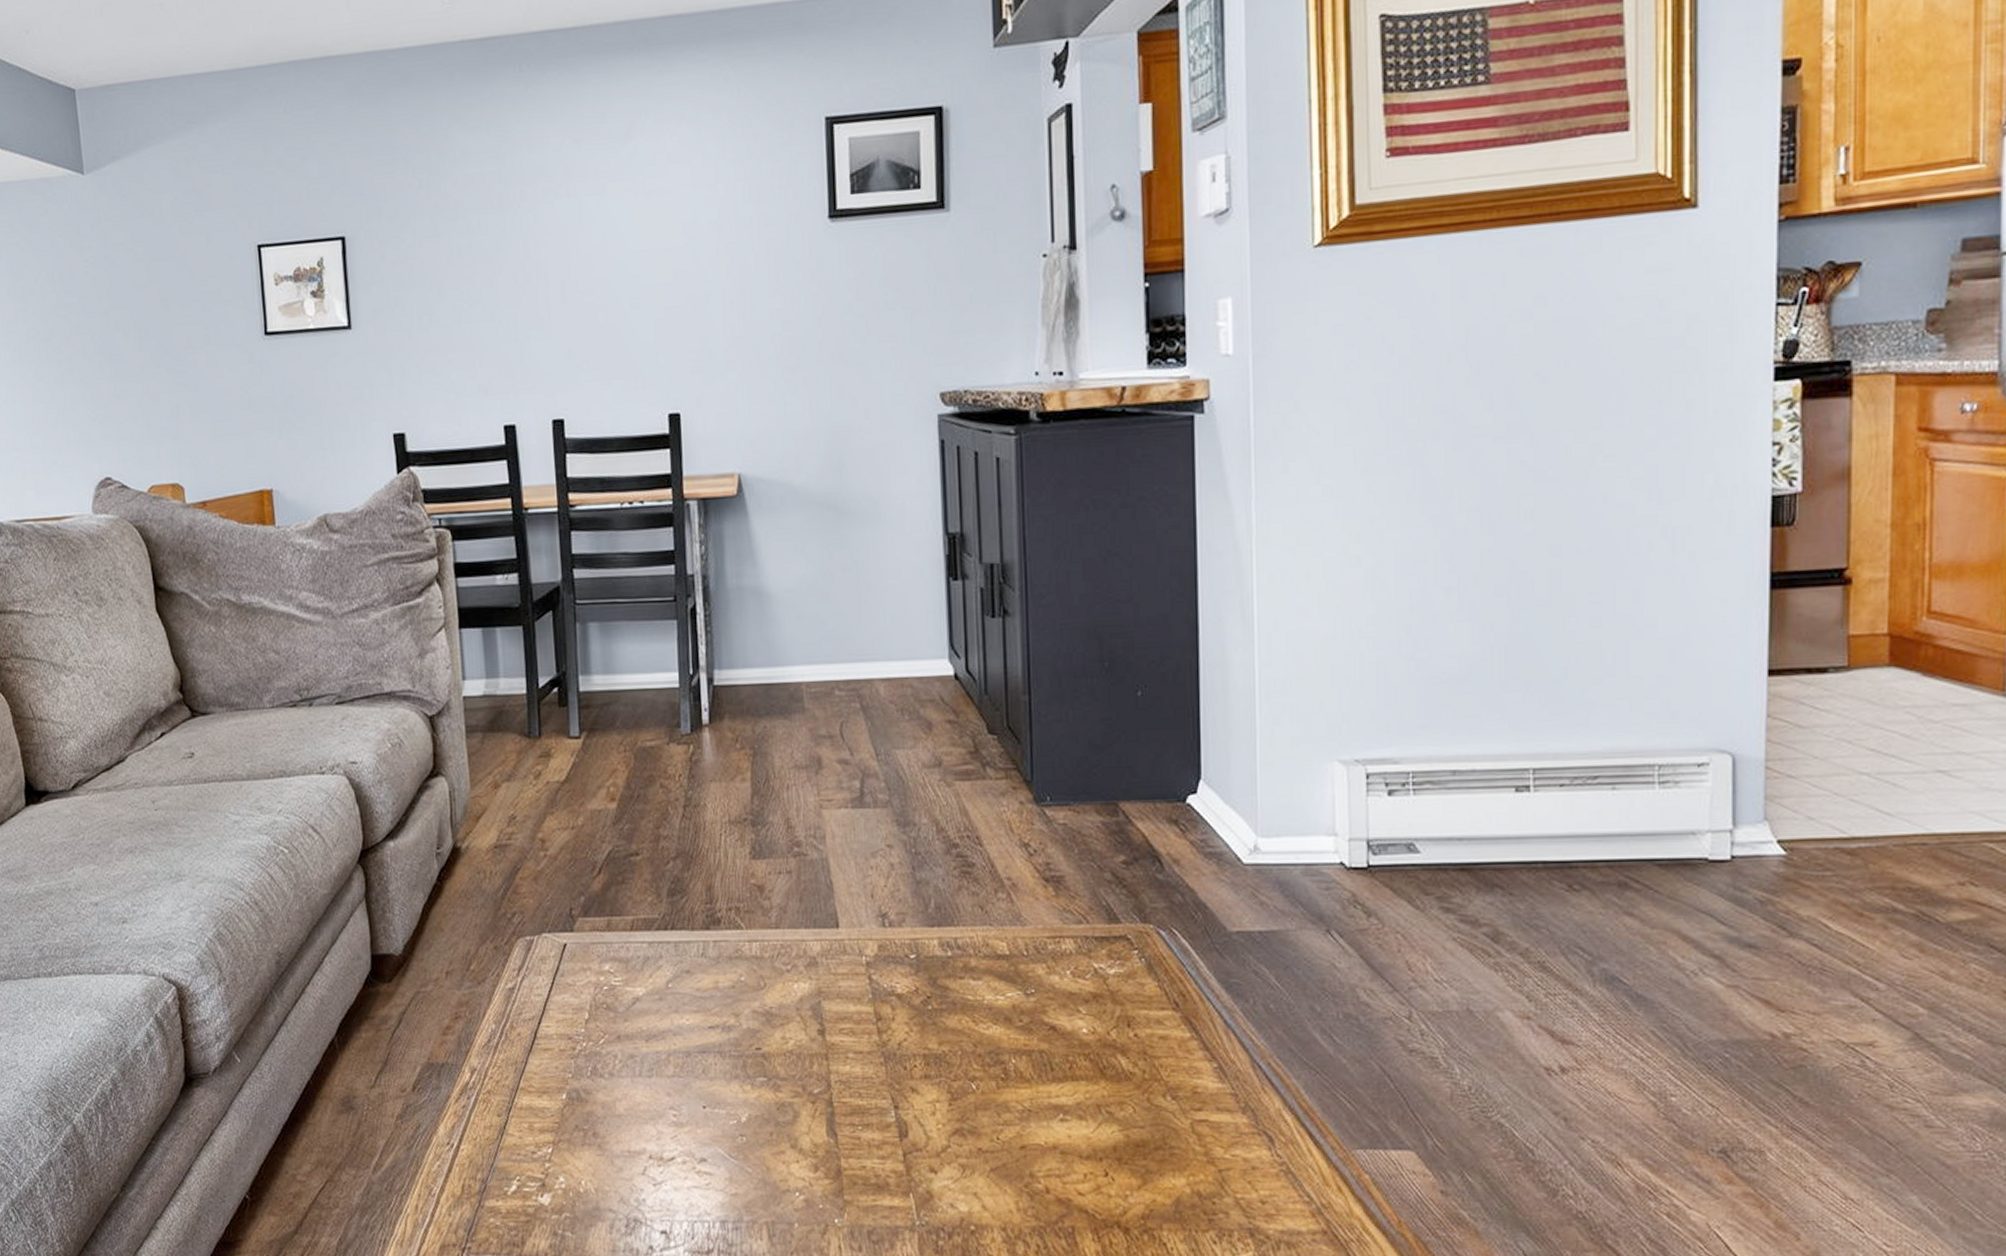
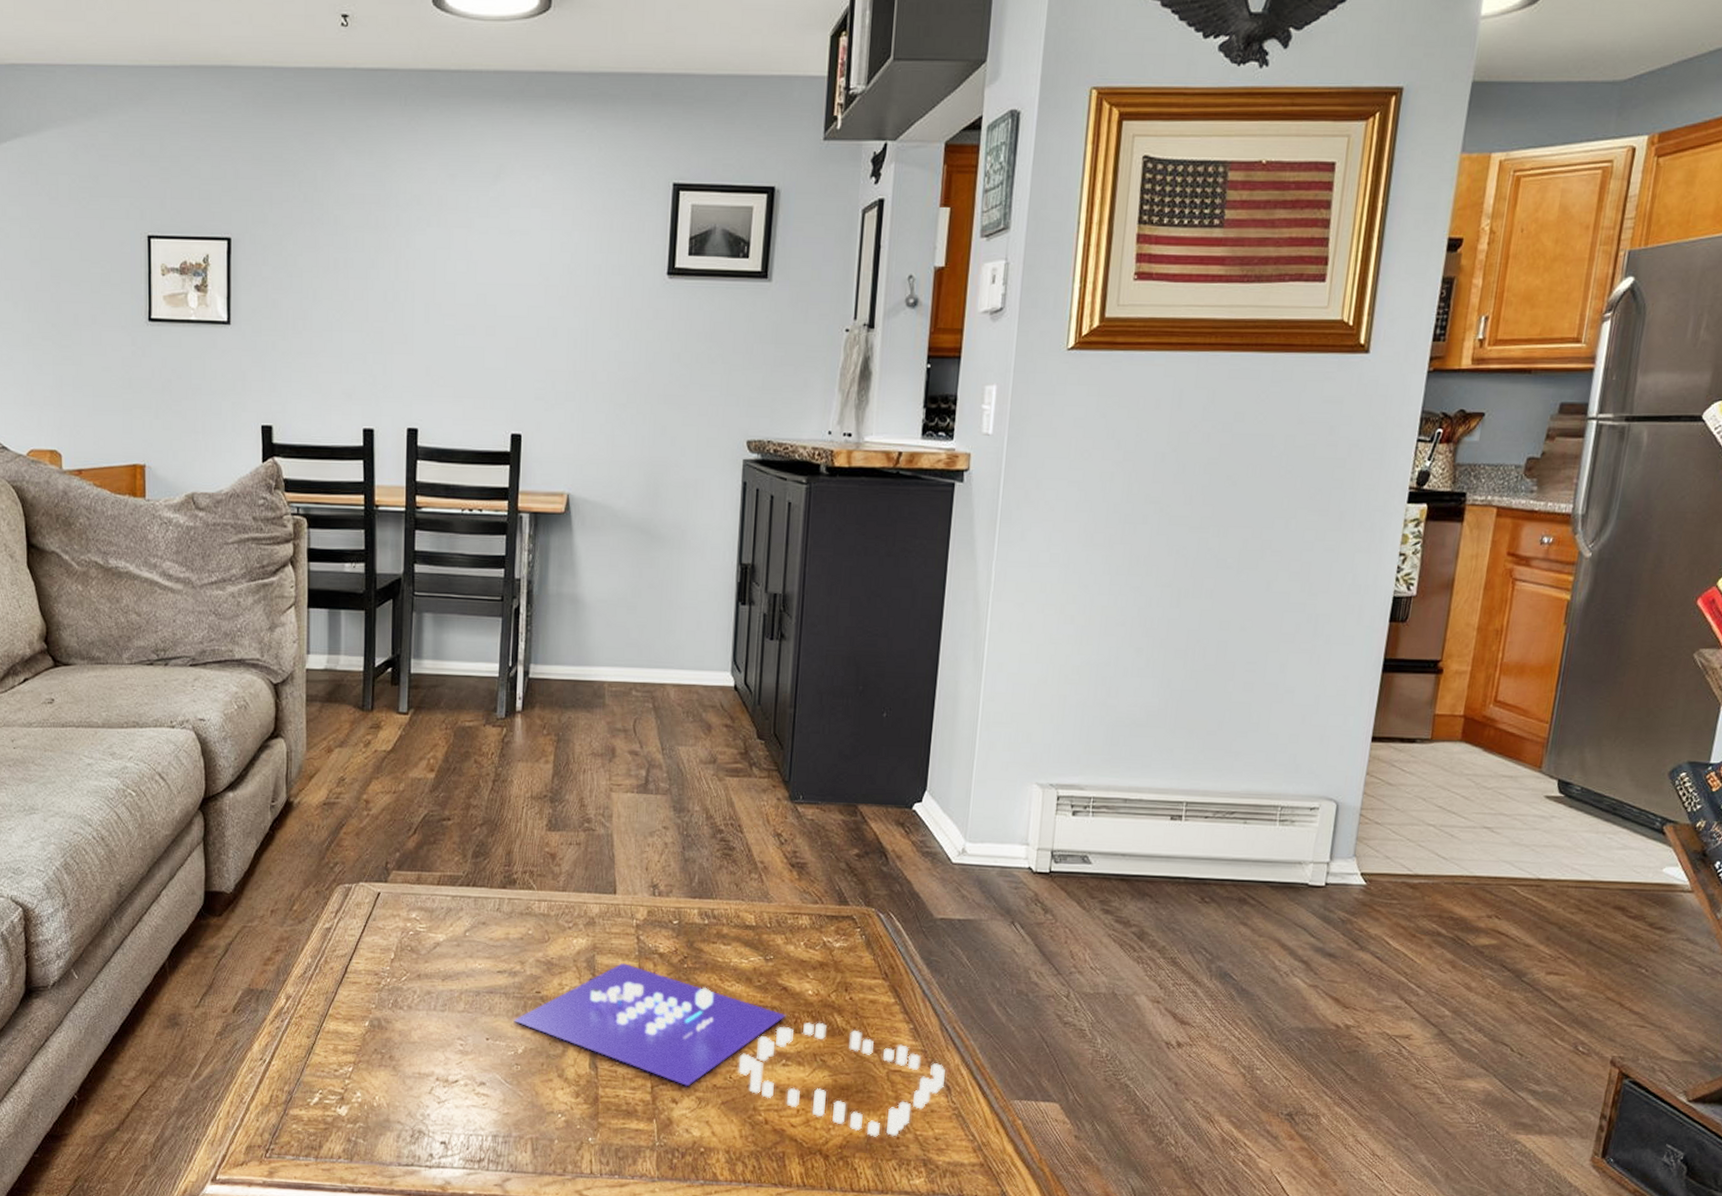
board game: none [732,1009,1264,1203] -> present [513,963,945,1137]

